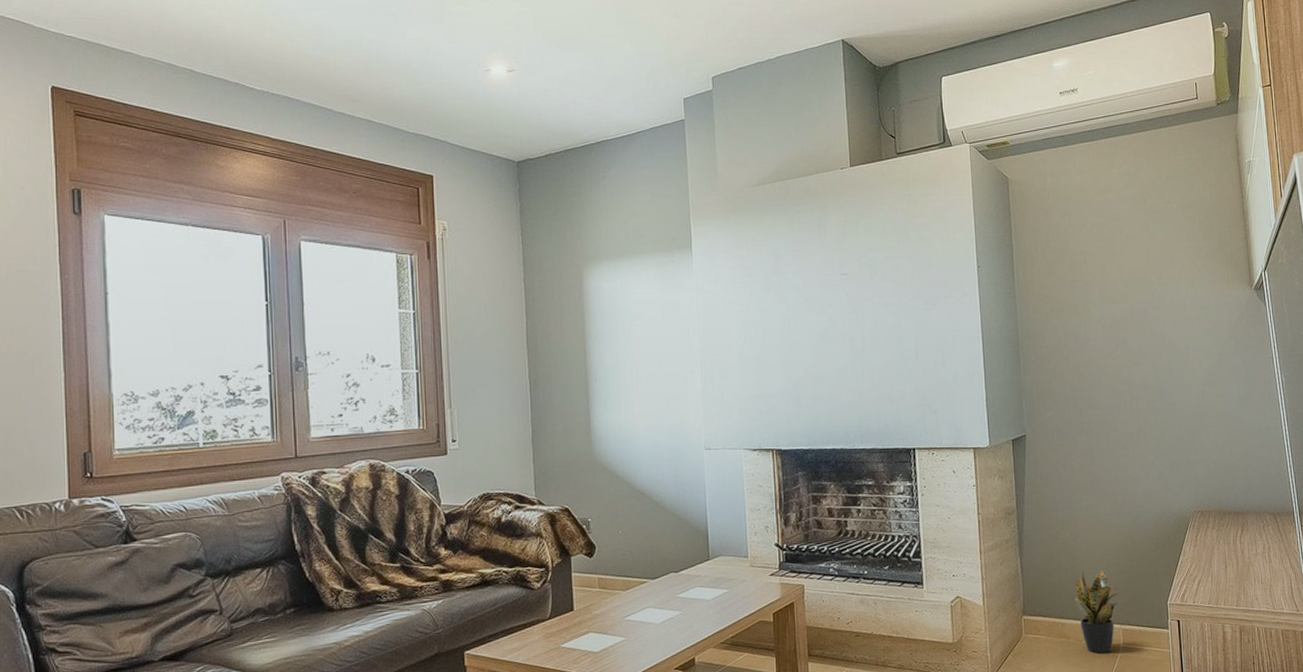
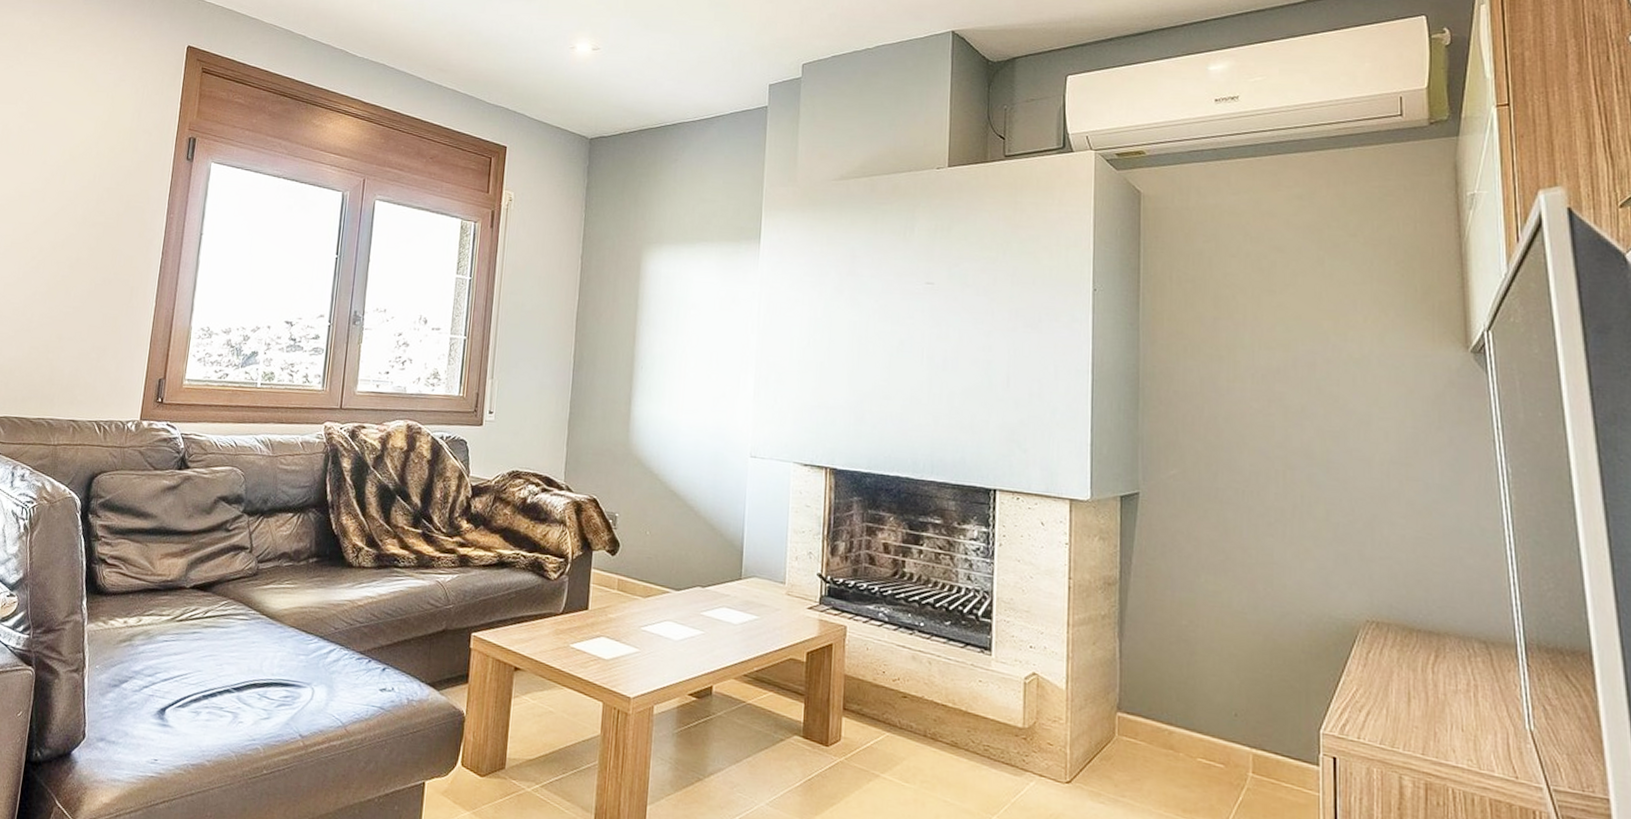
potted plant: present [1074,570,1120,654] -> none [1189,669,1252,781]

